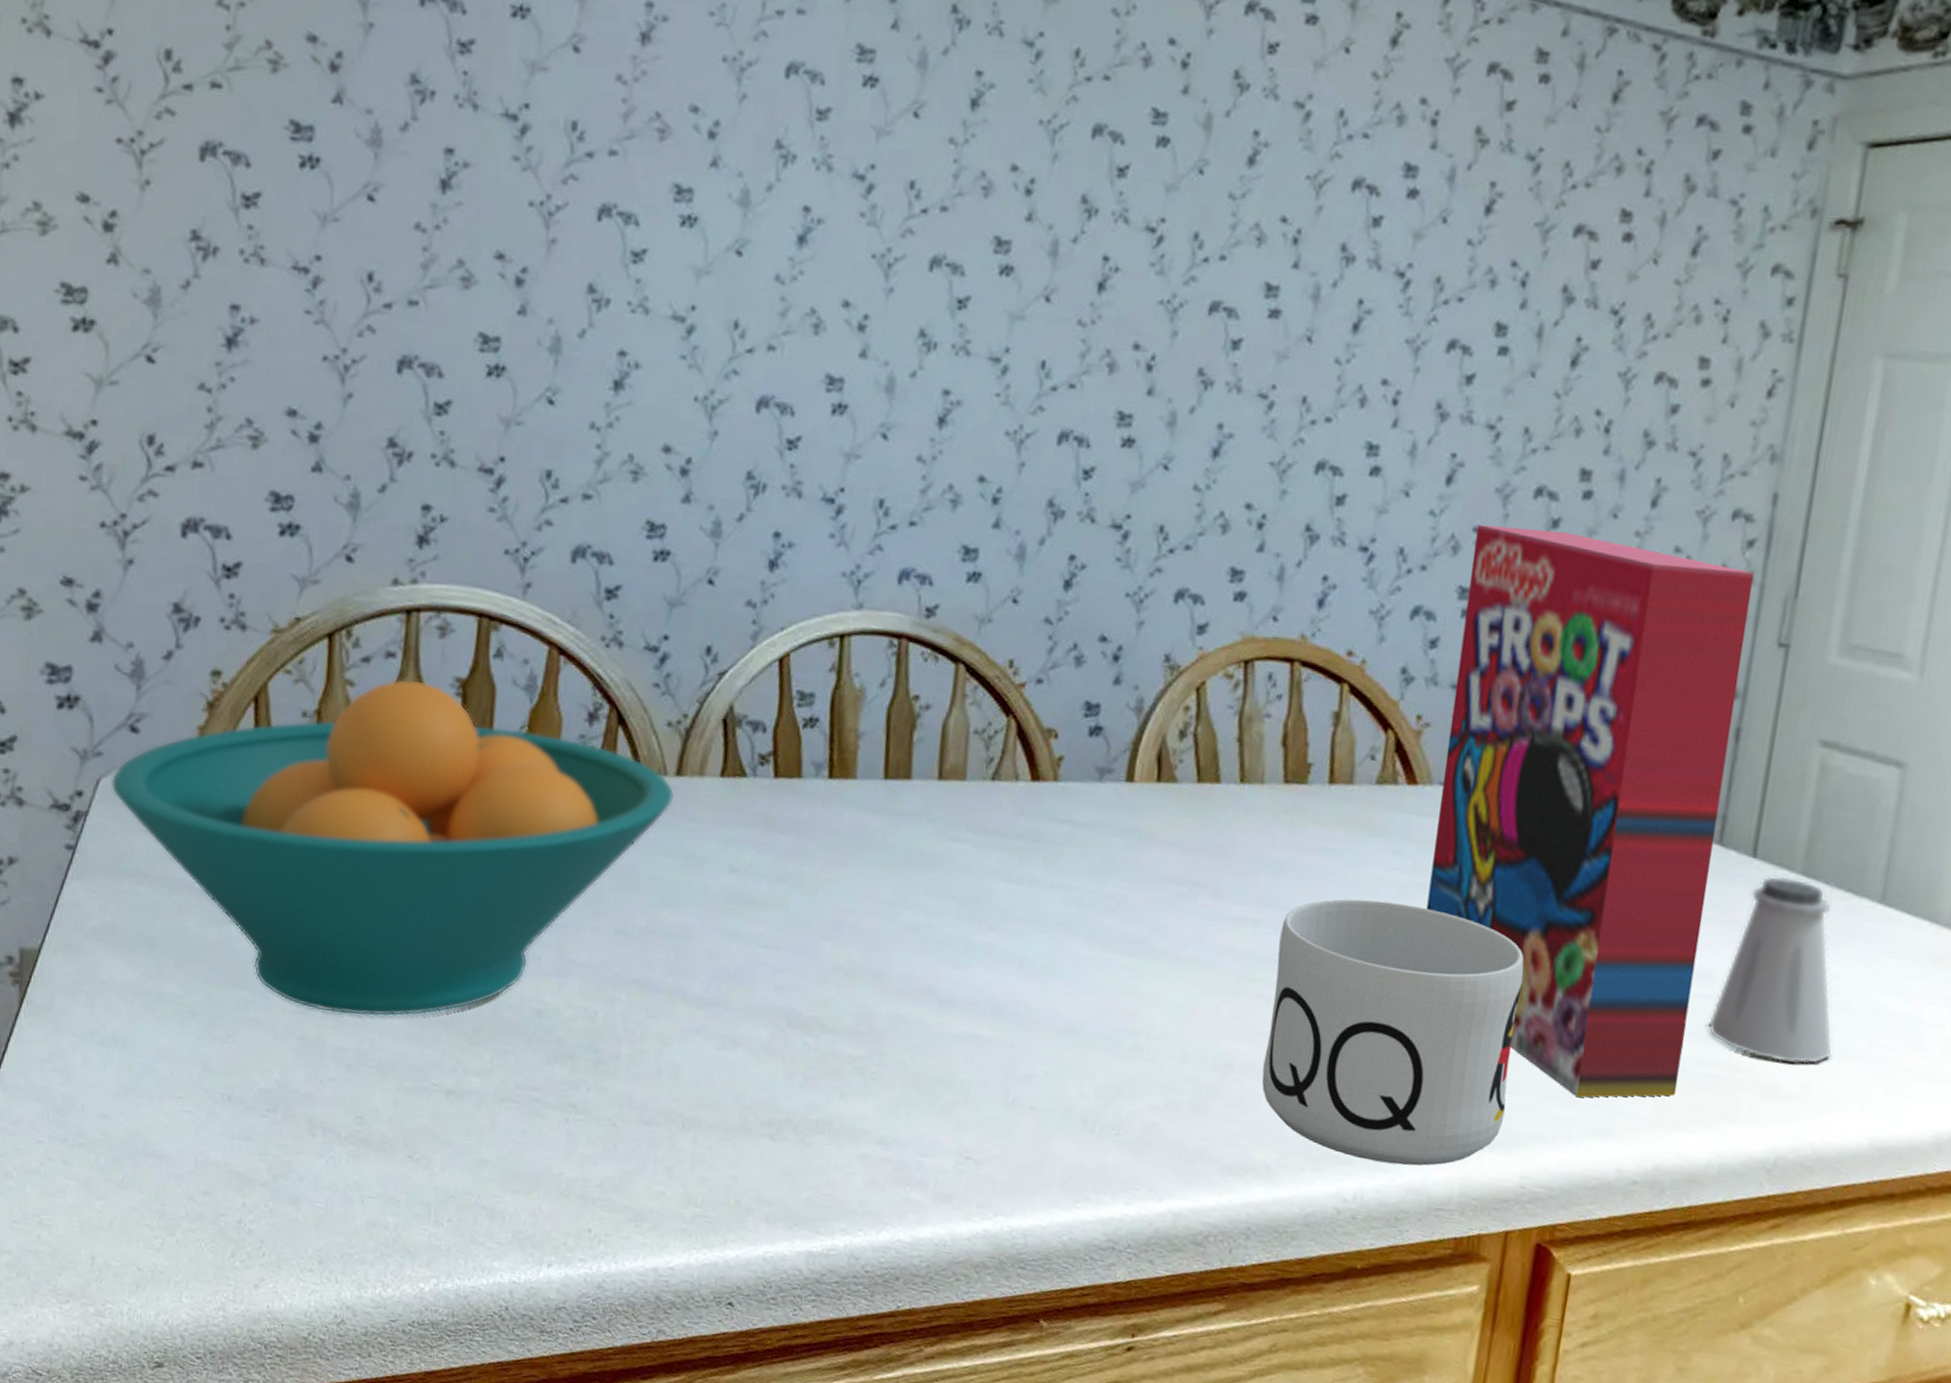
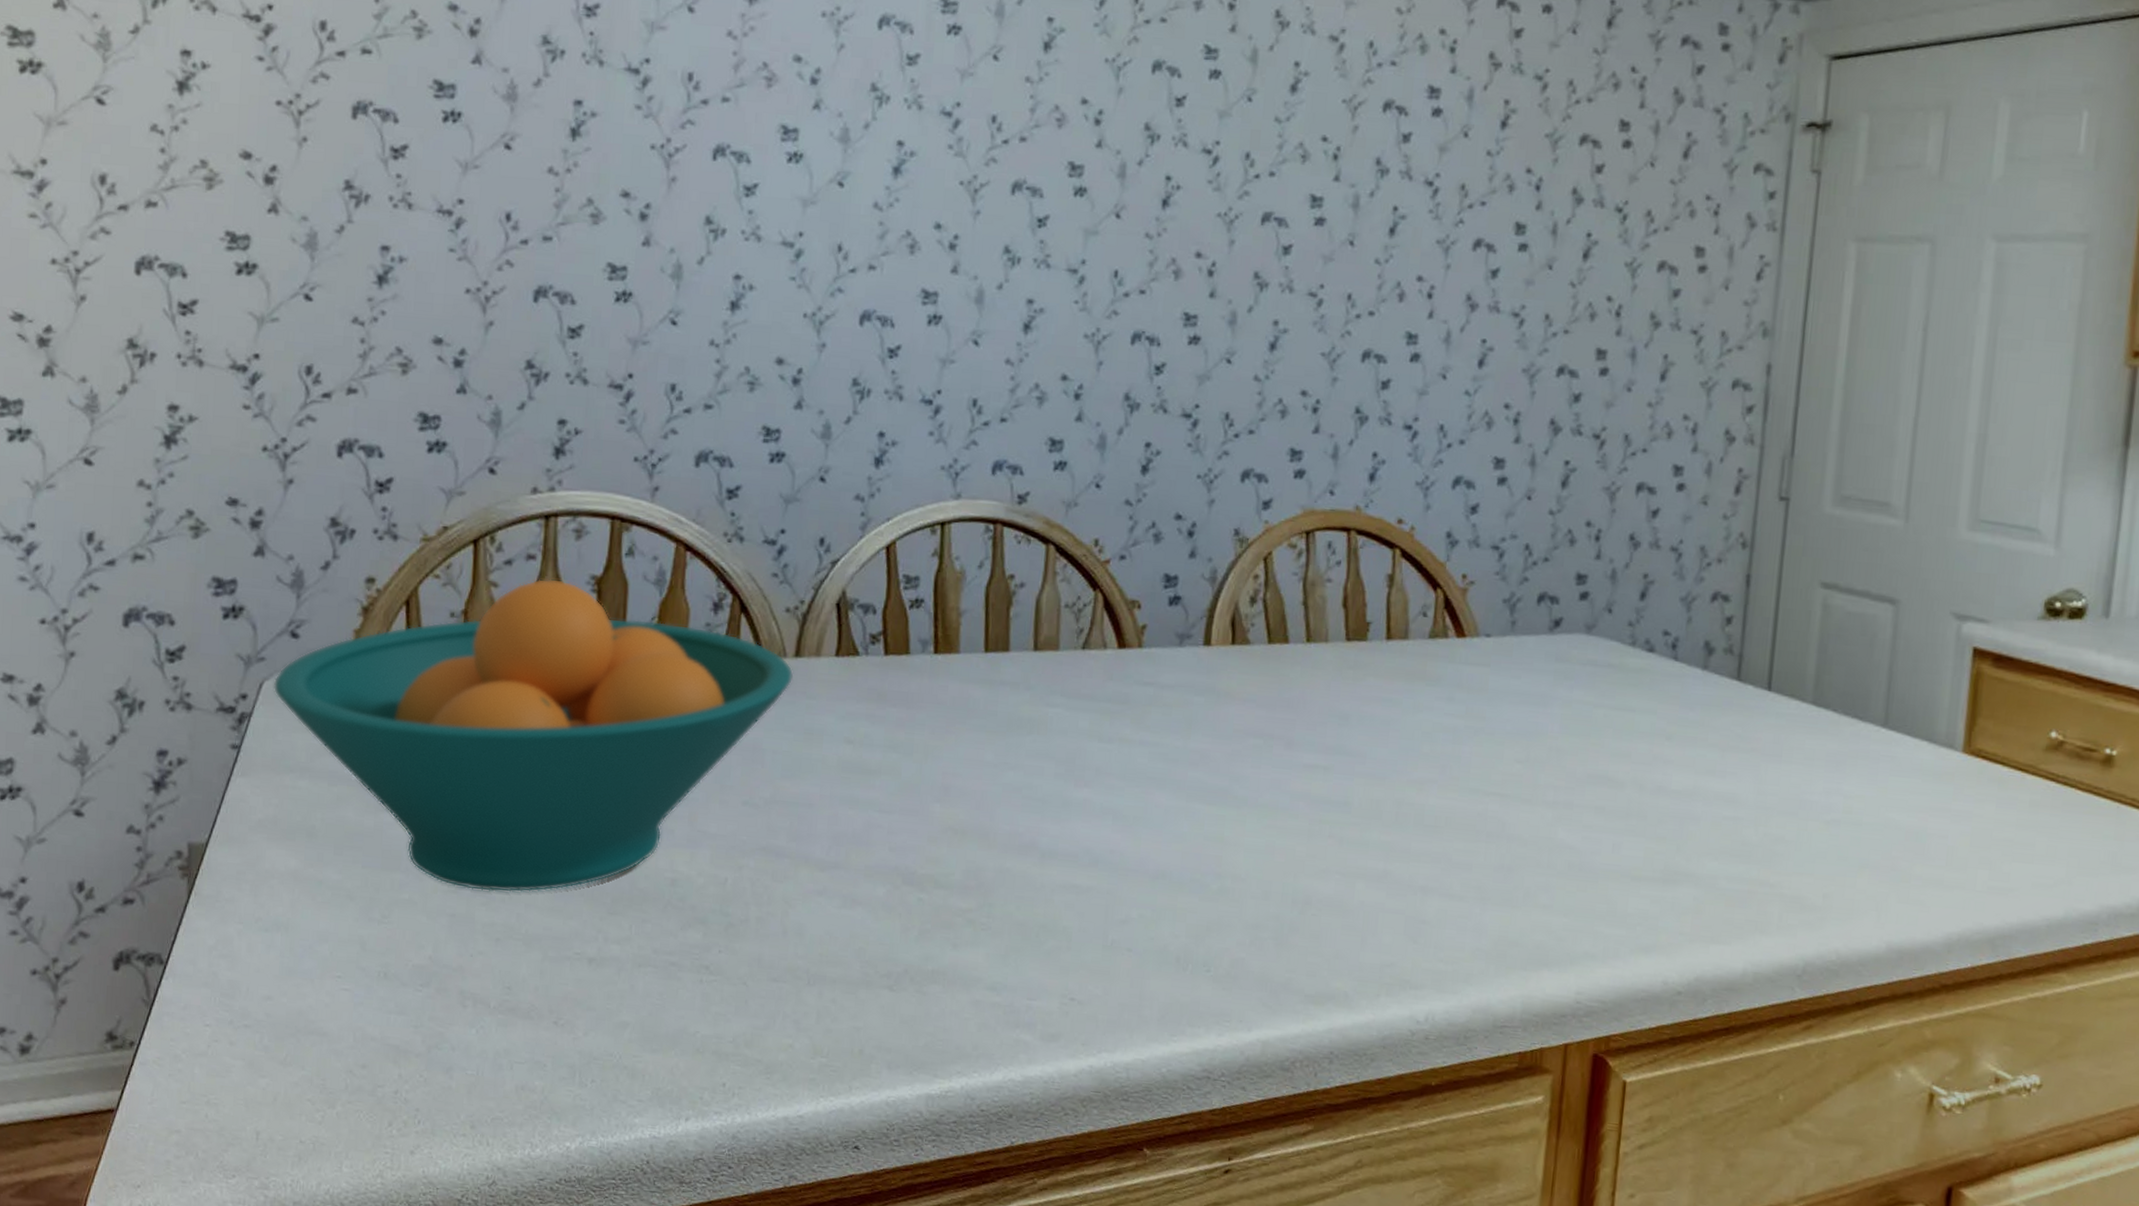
mug: present [1262,899,1524,1166] -> none [1337,744,1570,987]
cereal box: present [1426,524,1754,1098] -> none [1479,401,1754,917]
saltshaker: present [1707,875,1833,1065] -> none [1736,706,1850,877]

